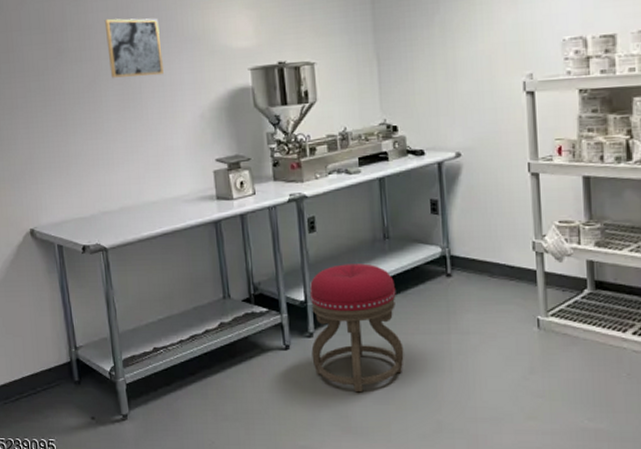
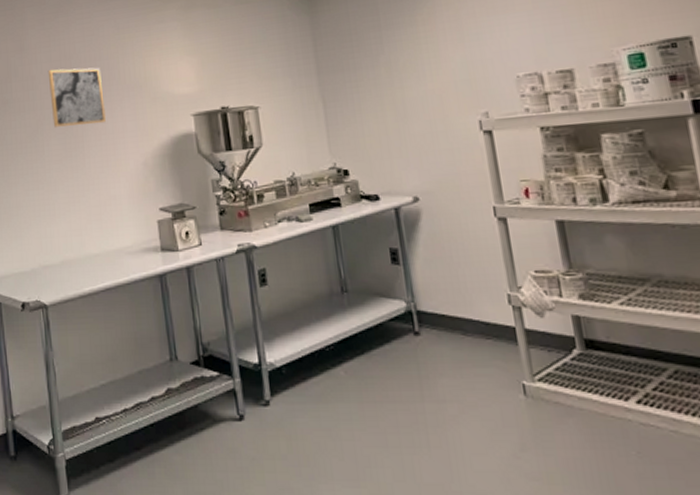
stool: present [309,263,404,393] -> none [263,320,374,473]

